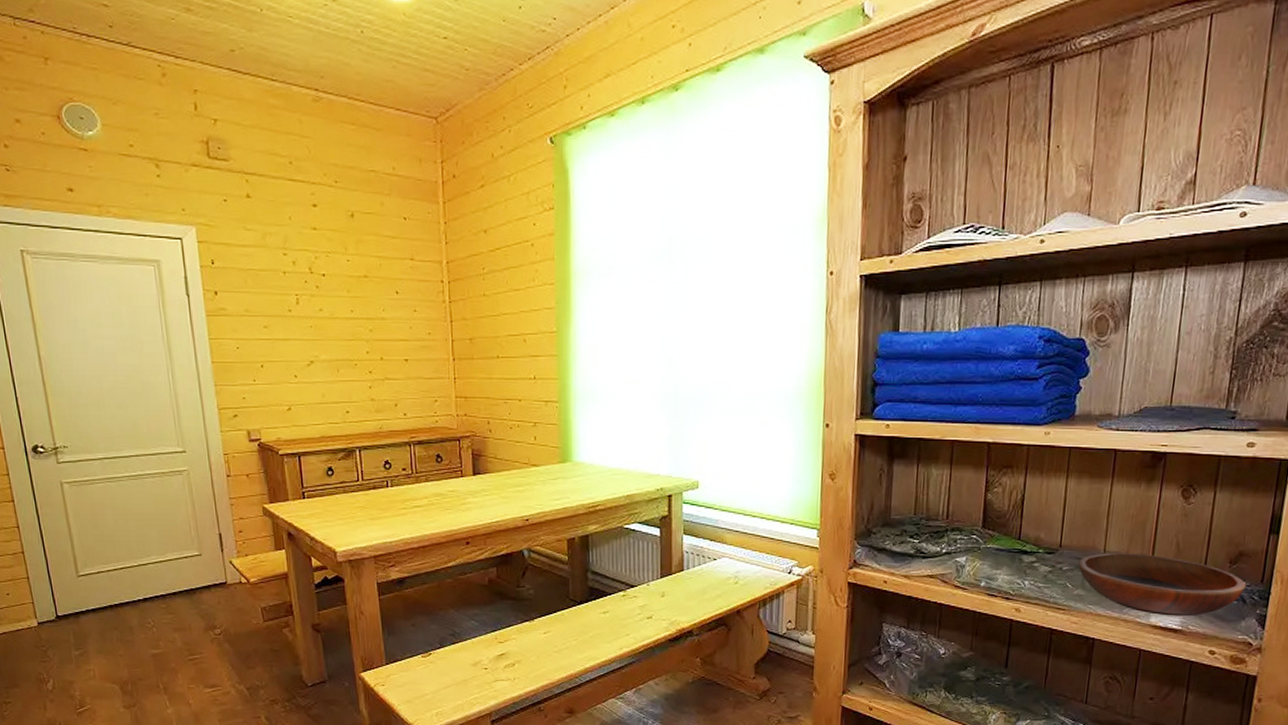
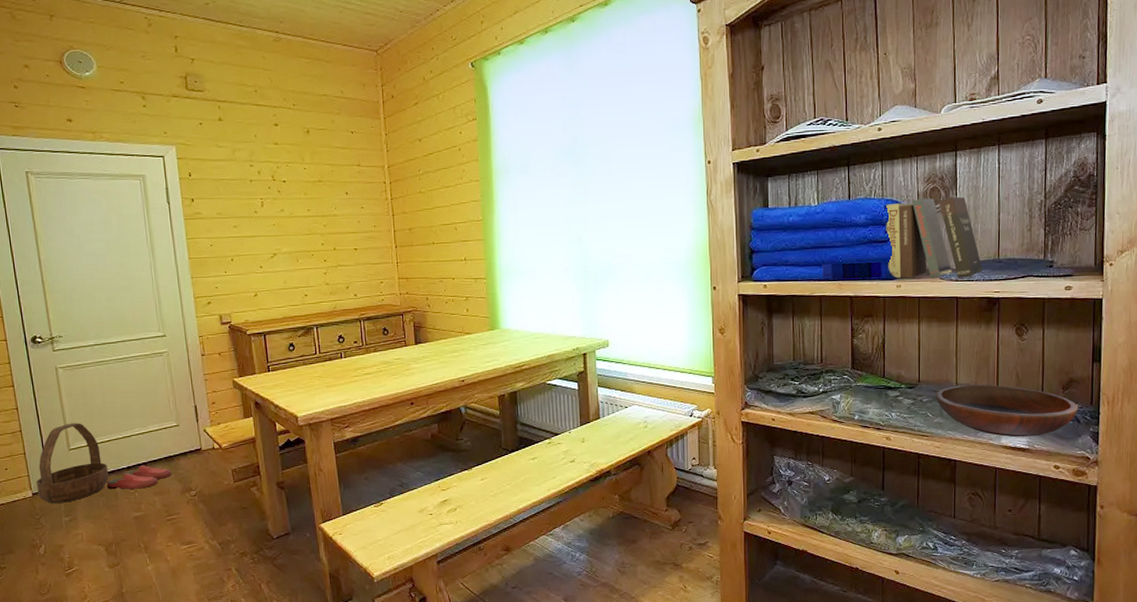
basket: none [41,546,123,636] -> present [35,423,109,504]
slippers: none [121,598,194,624] -> present [107,466,172,490]
books: none [956,328,1151,427] -> present [822,196,983,280]

